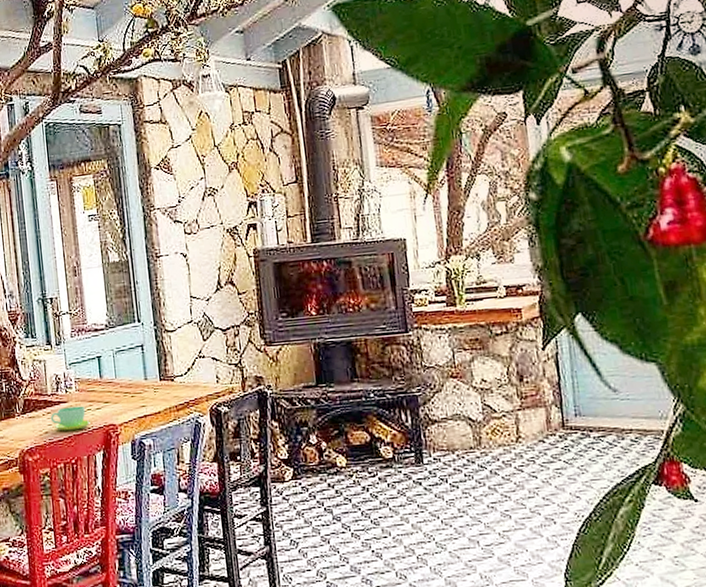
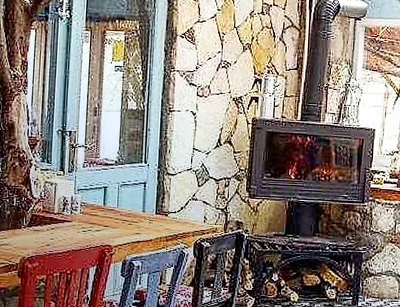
cup: present [50,406,90,431] -> none [53,226,89,246]

